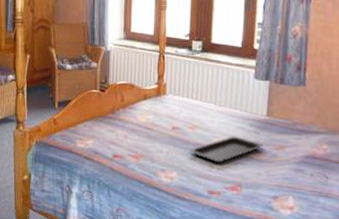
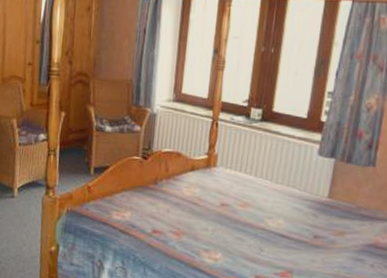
serving tray: present [188,136,263,163] -> none [237,217,321,246]

